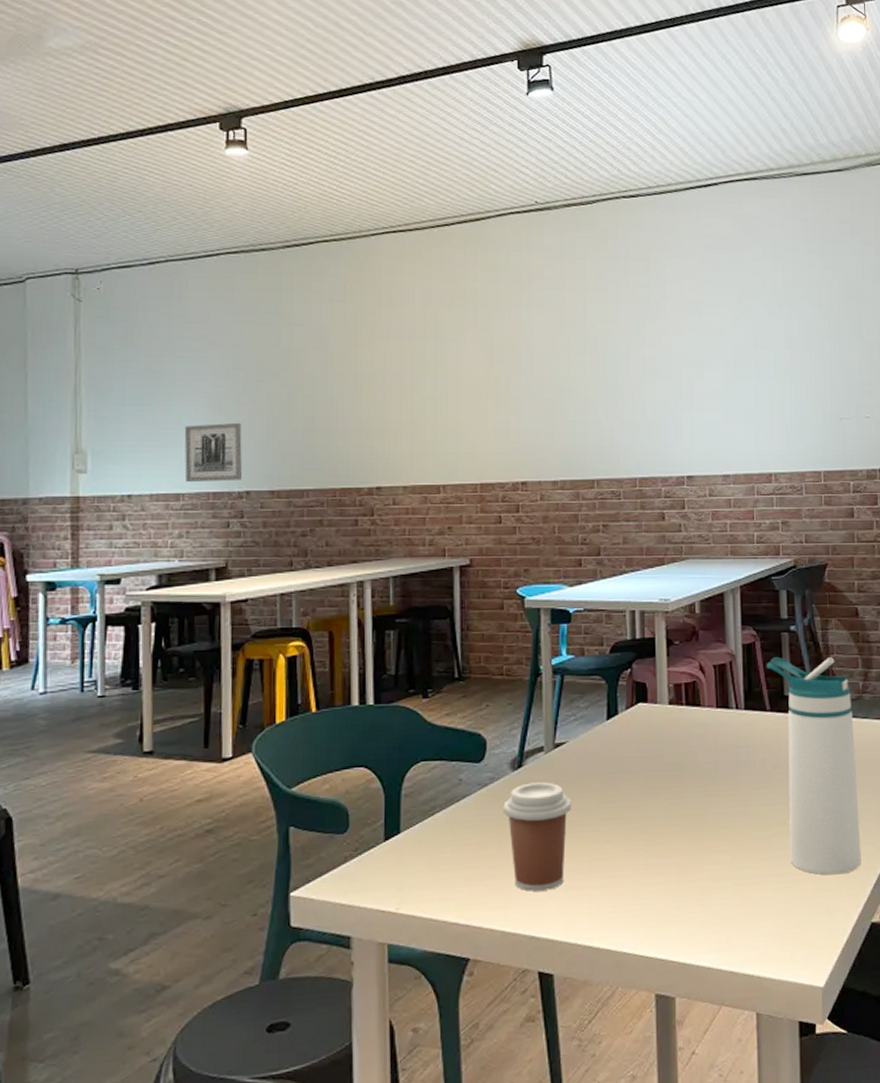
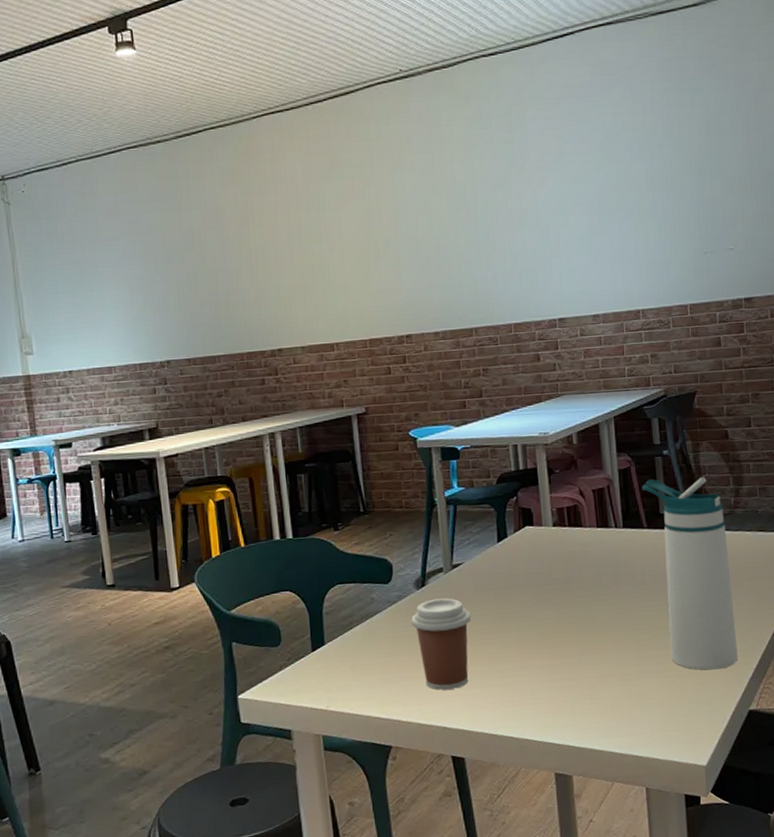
wall art: present [184,422,243,483] -> none [109,300,163,357]

